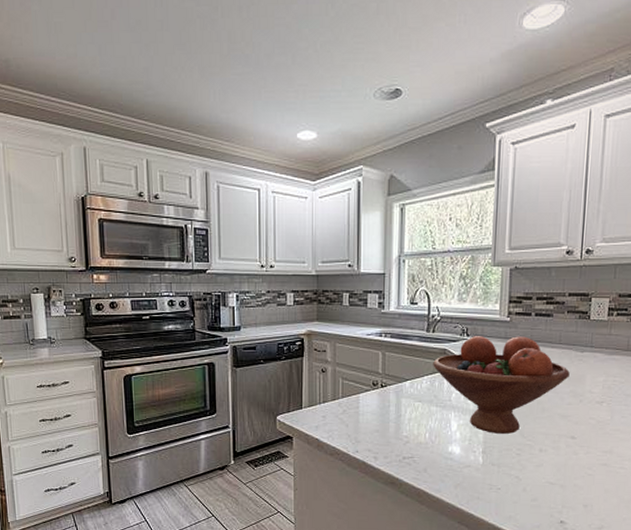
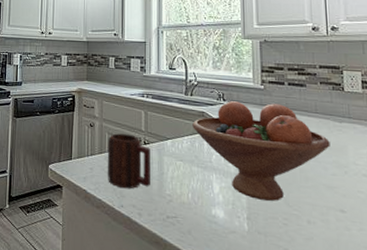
mug: none [341,378,388,434] -> present [107,133,150,189]

